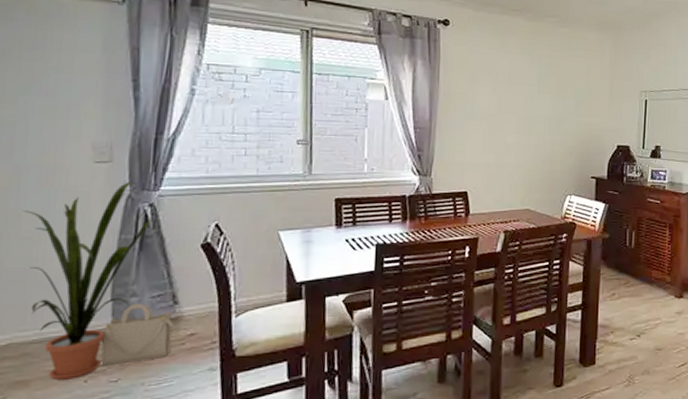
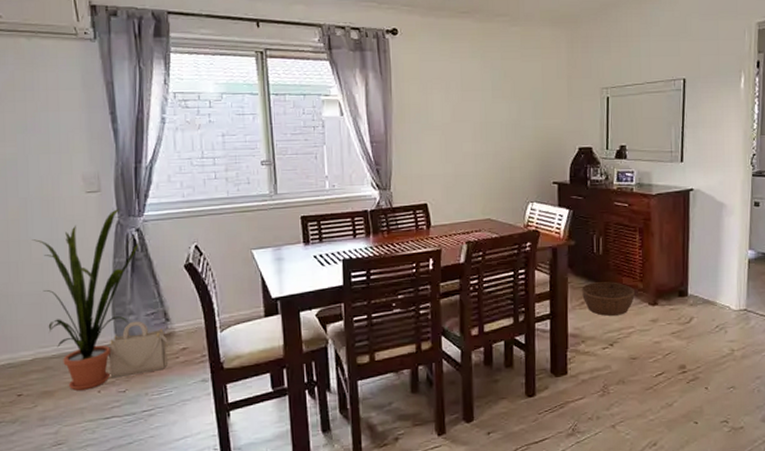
basket: none [612,274,663,307] -> present [581,282,636,316]

